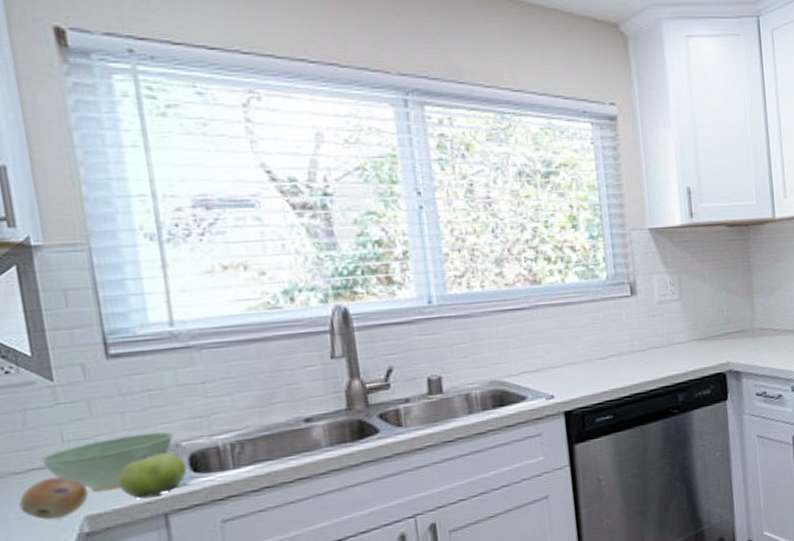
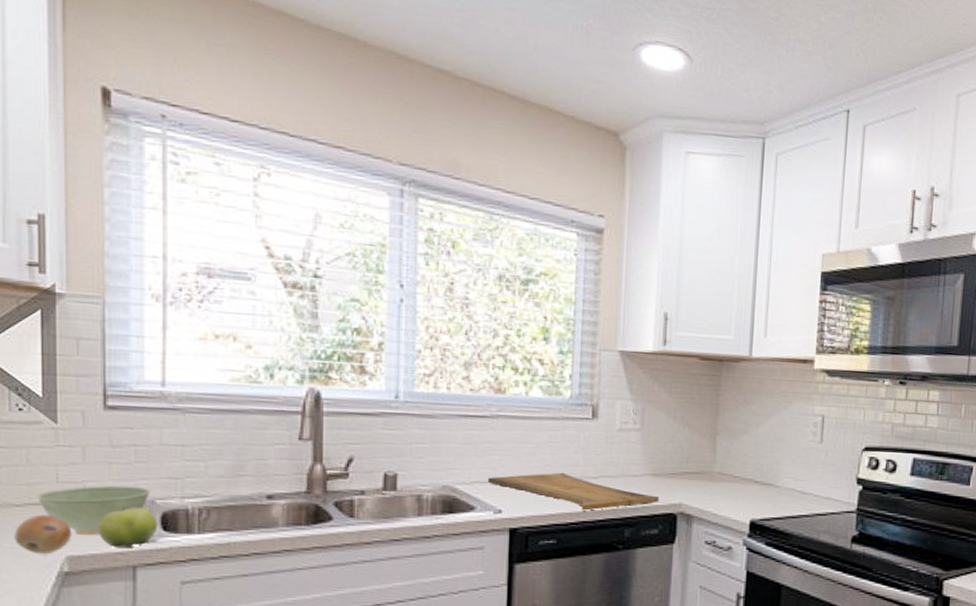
cutting board: none [535,350,707,383] -> present [487,472,660,511]

